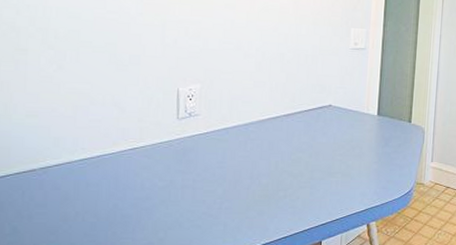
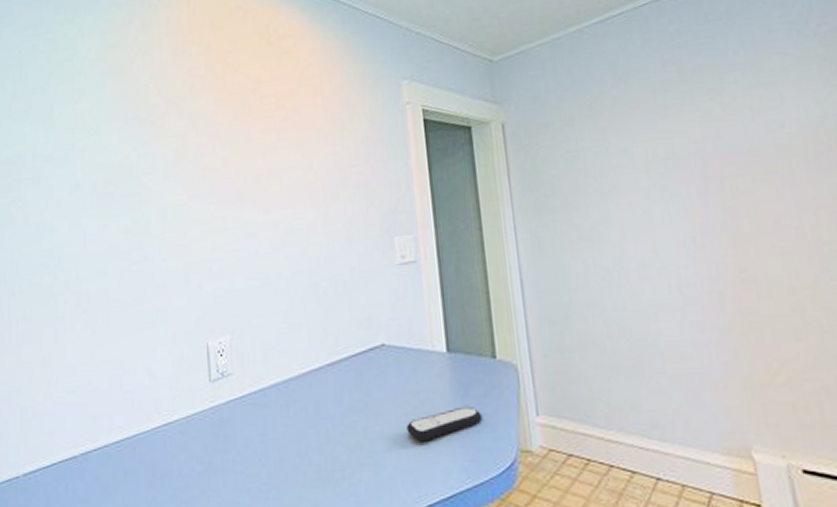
remote control: none [339,152,395,174] -> present [406,406,483,442]

